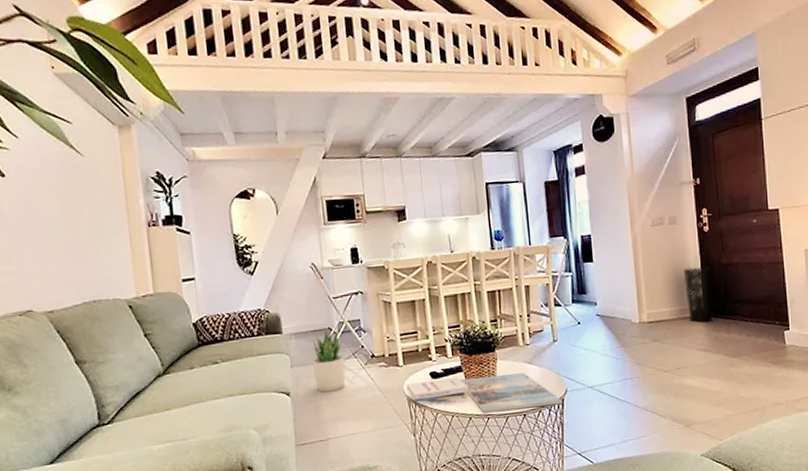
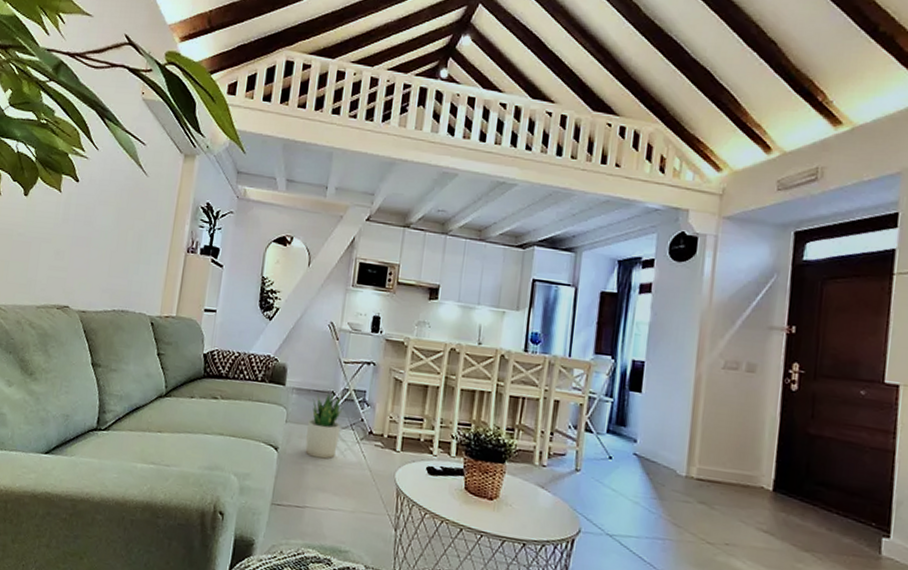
books: present [406,377,470,403] -> none [398,472,468,505]
magazine: present [460,373,563,413] -> none [458,483,573,545]
umbrella stand: present [684,267,713,324] -> none [752,427,793,499]

